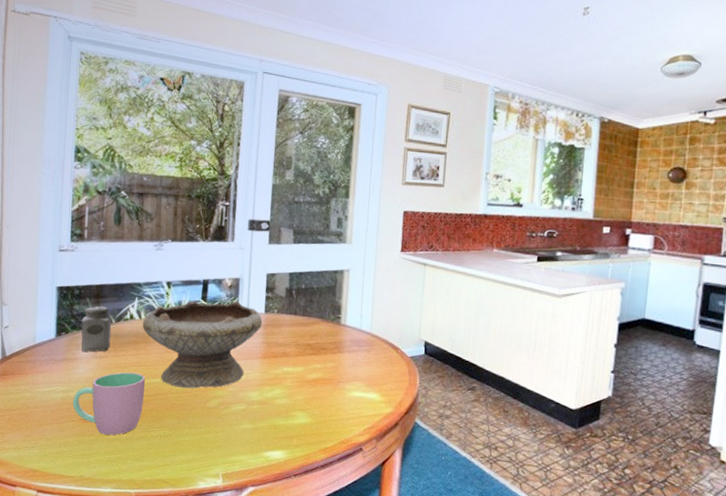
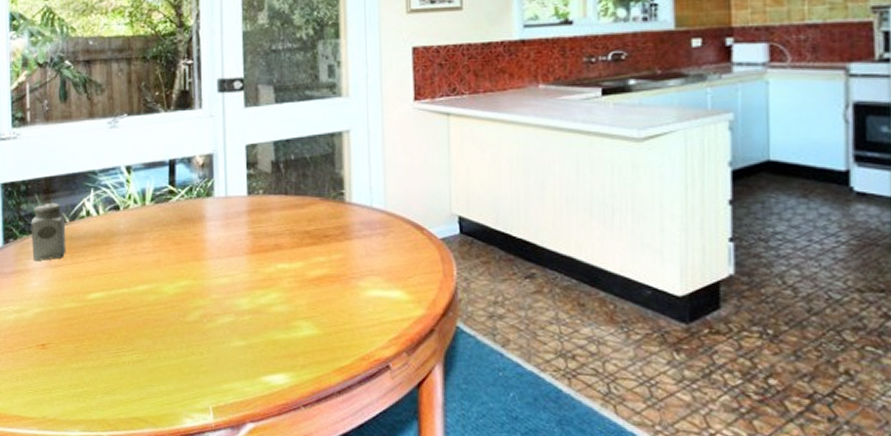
cup: present [73,372,145,435] -> none [28,282,110,364]
bowl: present [142,300,263,389] -> none [101,183,246,299]

